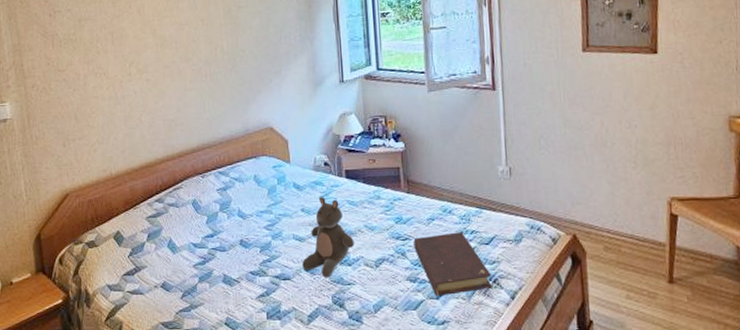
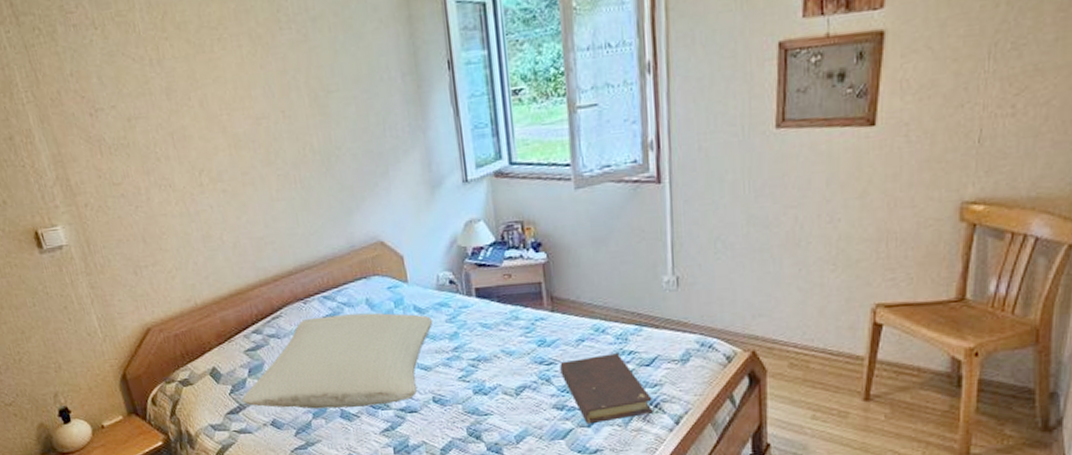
pillow: none [139,188,309,274] -> present [242,313,433,409]
stuffed bear: present [302,197,355,278] -> none [430,320,490,409]

